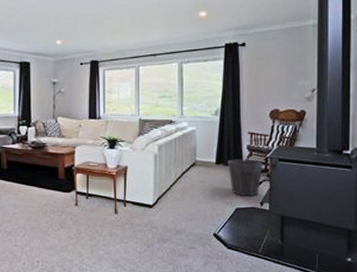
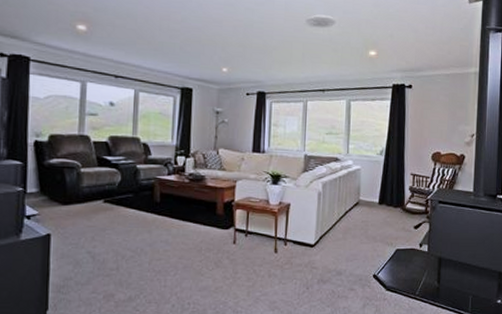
waste bin: present [228,159,263,197] -> none [390,200,424,238]

